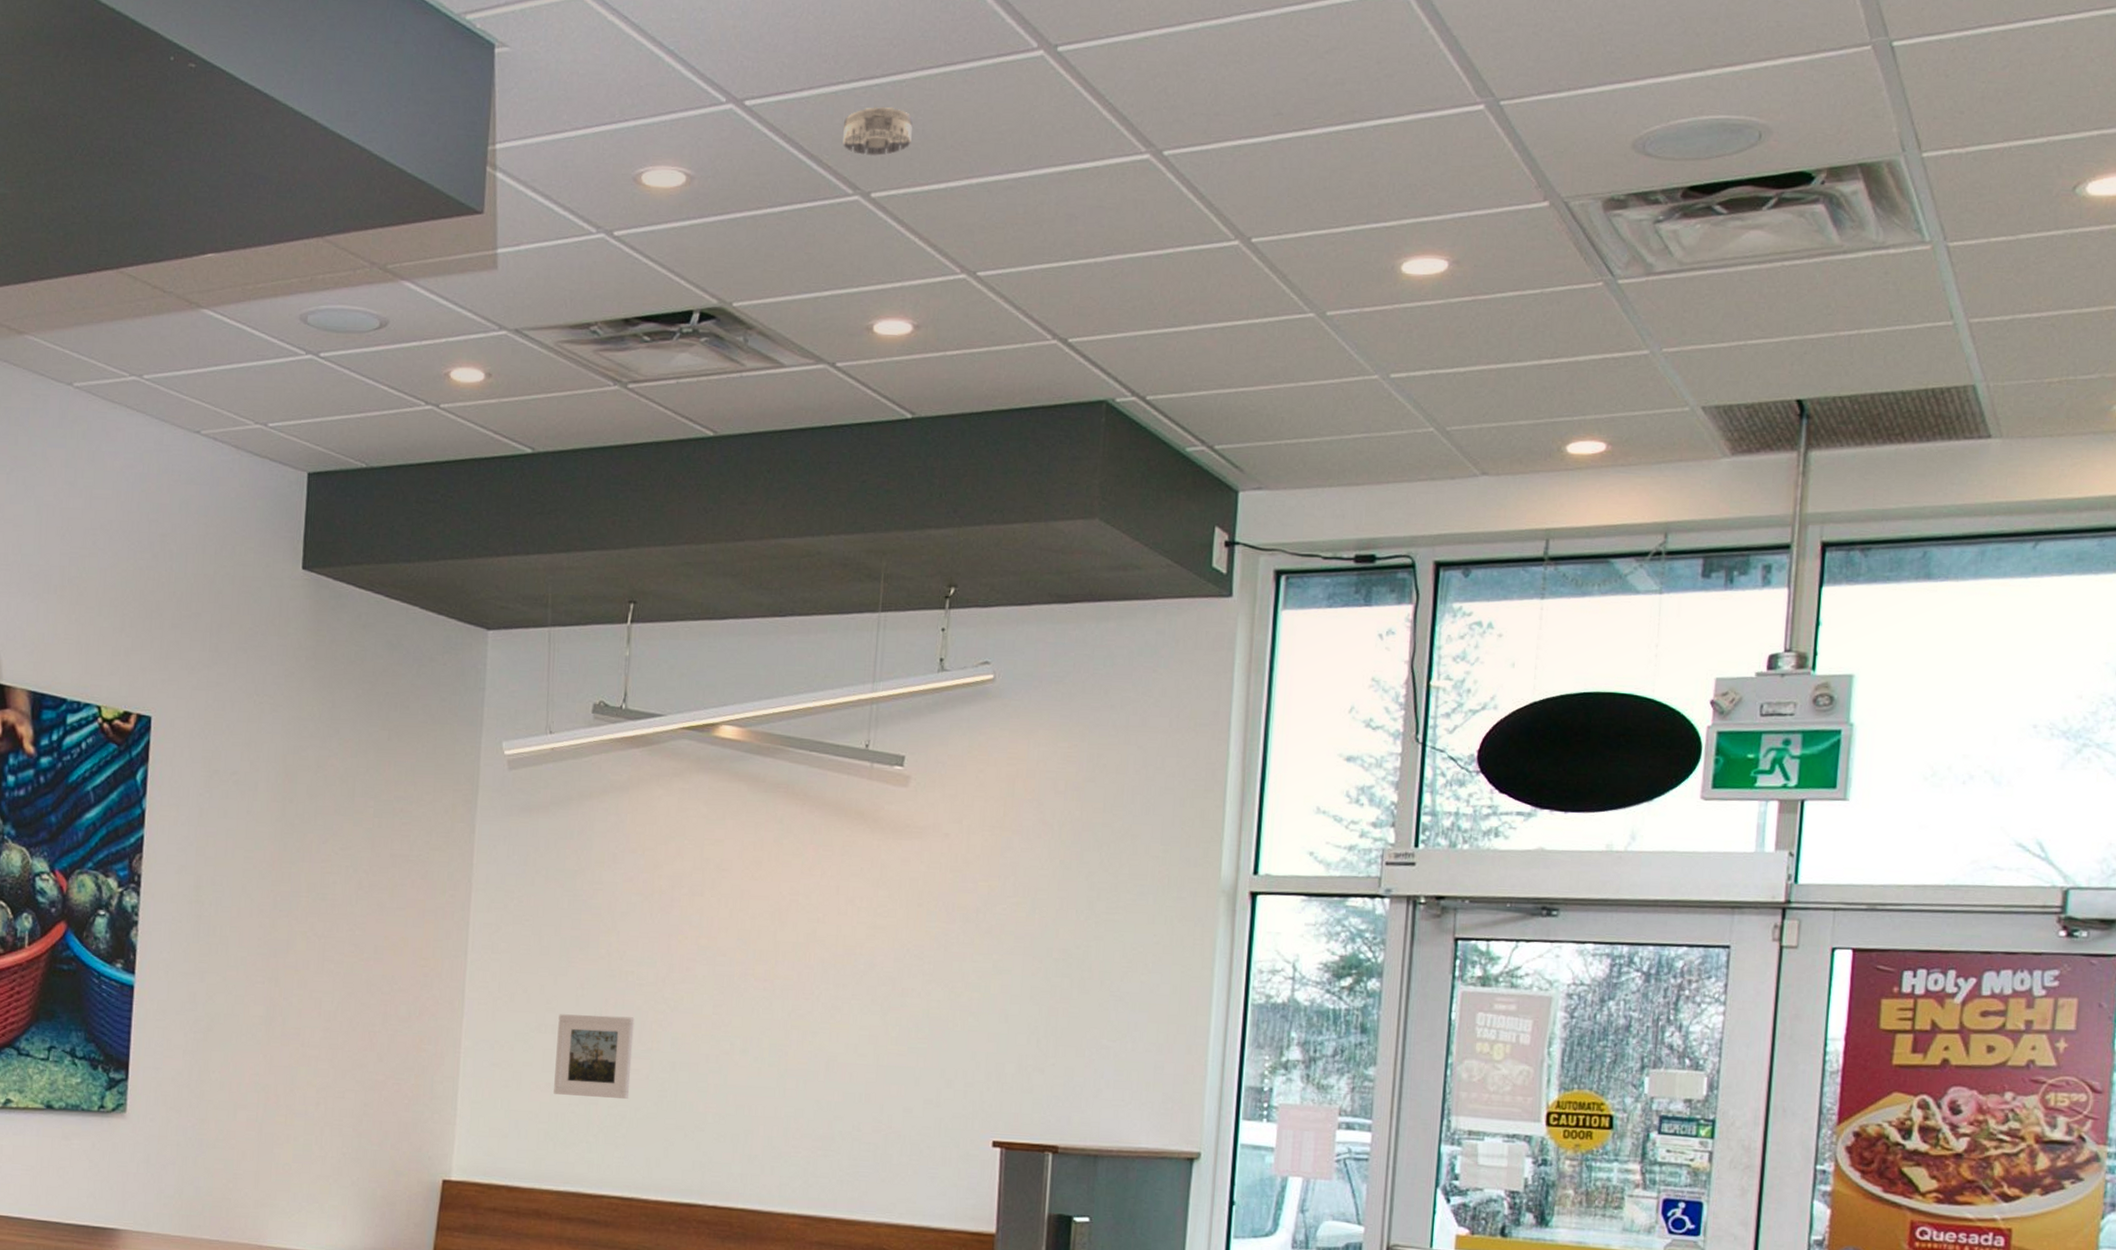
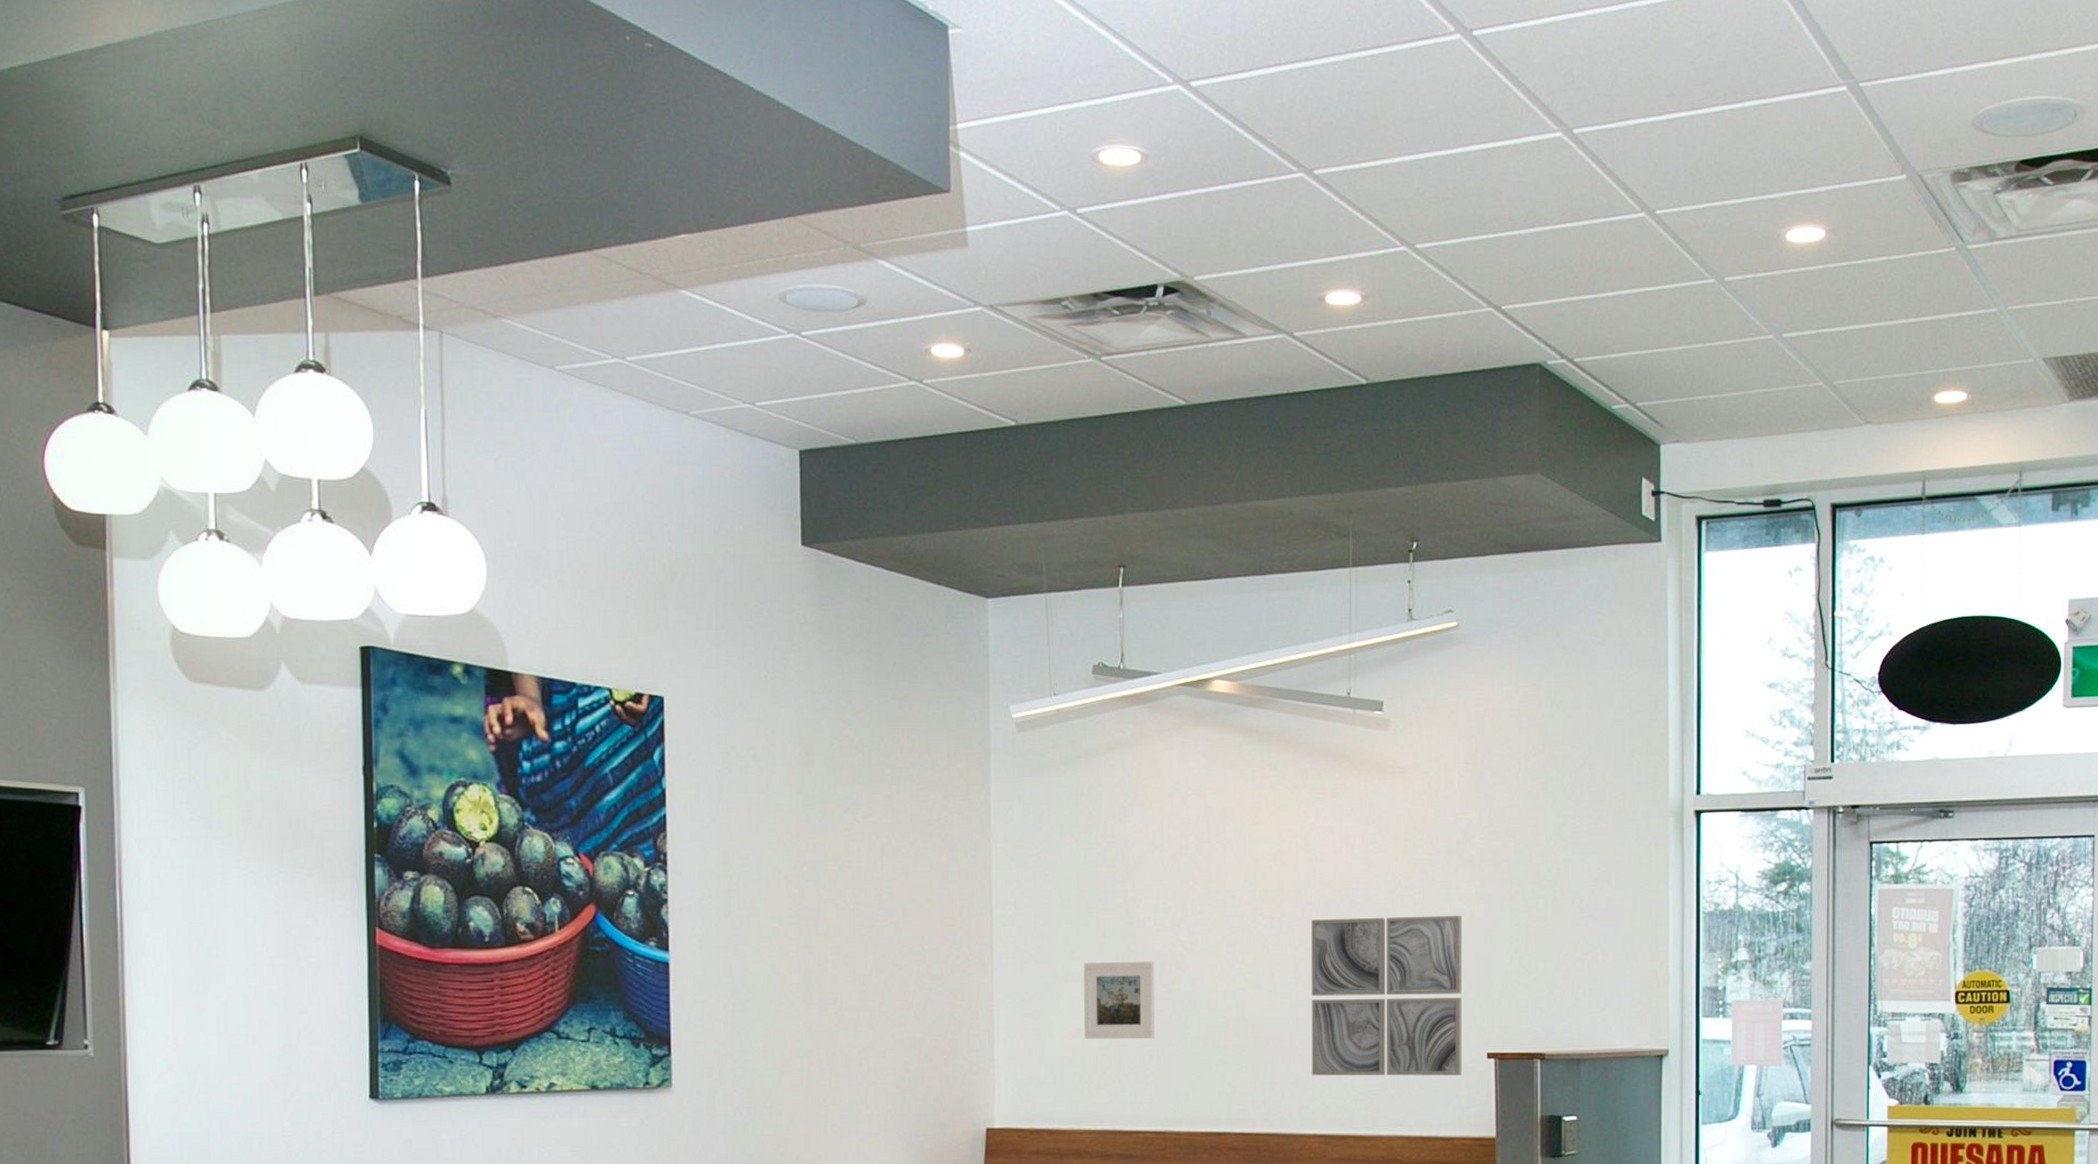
wall art: none [795,984,976,1163] -> present [1311,915,1463,1076]
smoke detector: present [843,106,913,156] -> none [1284,87,1347,135]

